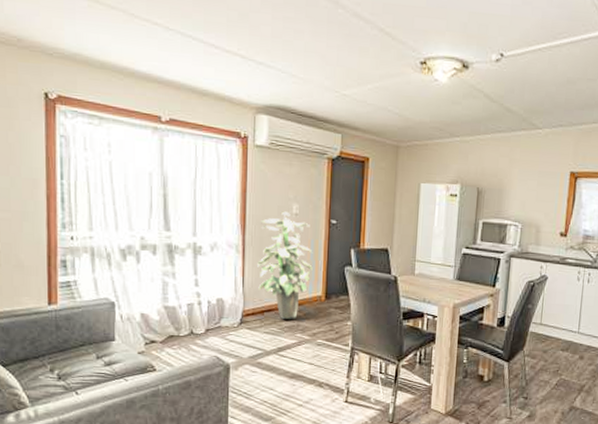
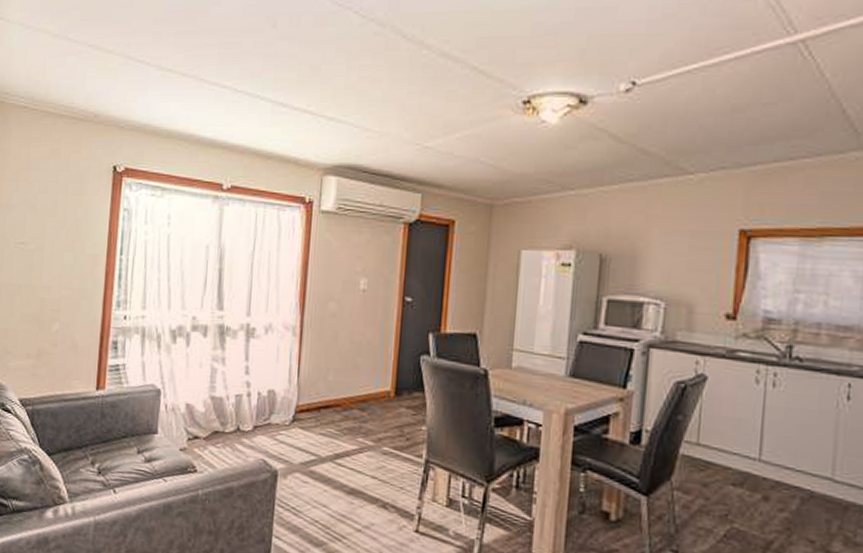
indoor plant: present [257,211,313,319] -> none [315,287,382,419]

